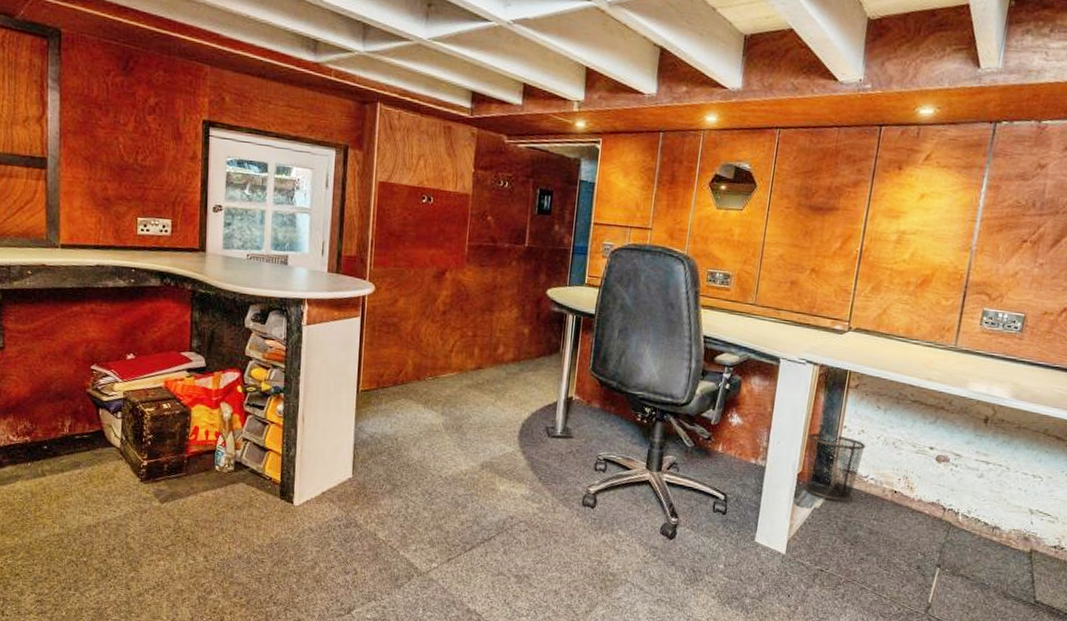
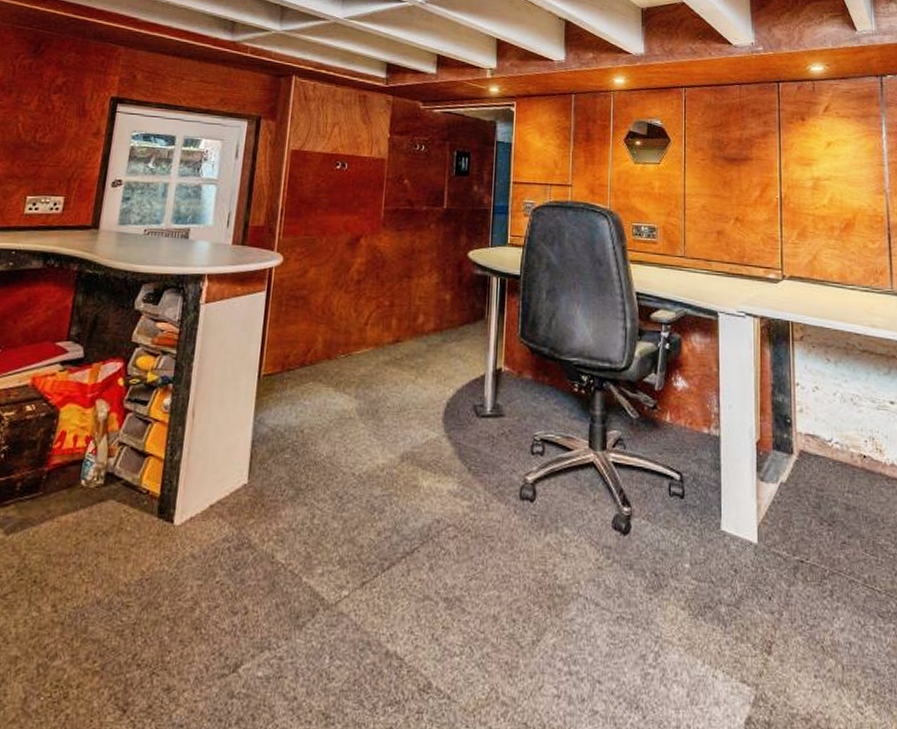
waste bin: present [803,433,866,501] -> none [760,393,823,472]

